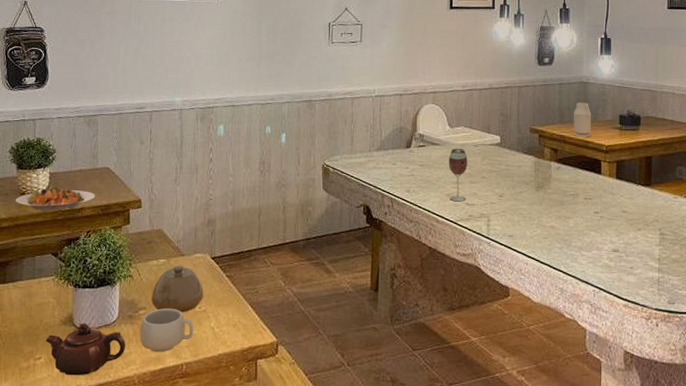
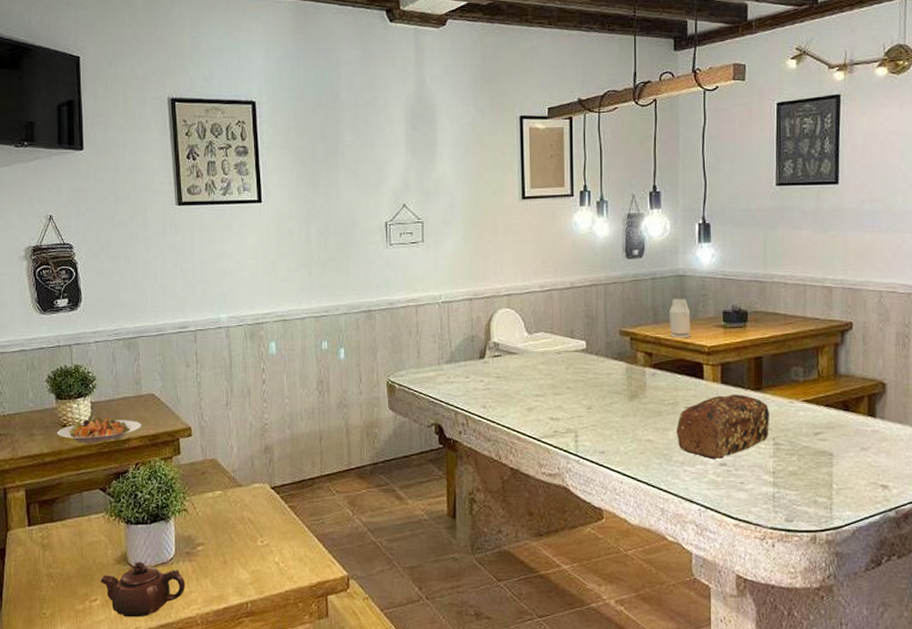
mug: present [139,308,194,352] -> none [199,543,257,590]
sugar bowl: present [151,265,204,313] -> none [209,496,265,547]
wineglass: present [448,149,468,202] -> none [528,357,550,417]
bread loaf: none [576,188,657,245] -> present [677,394,769,459]

